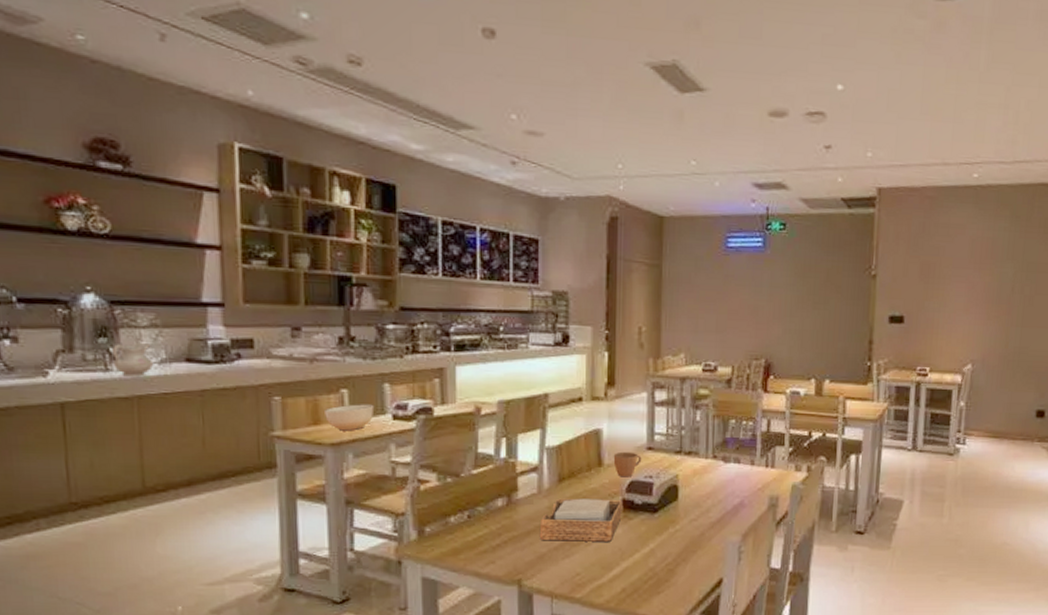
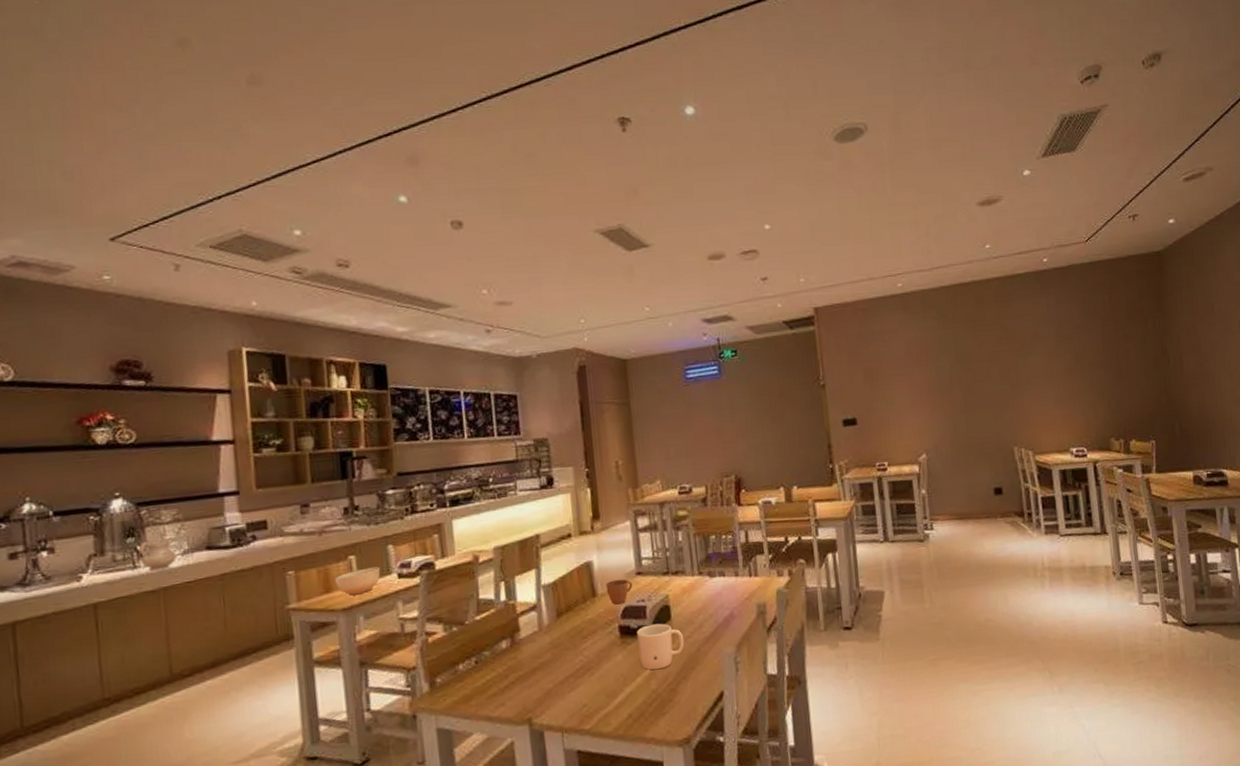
napkin holder: present [539,498,622,542] -> none [543,626,620,677]
mug: none [640,502,689,549] -> present [637,623,685,671]

